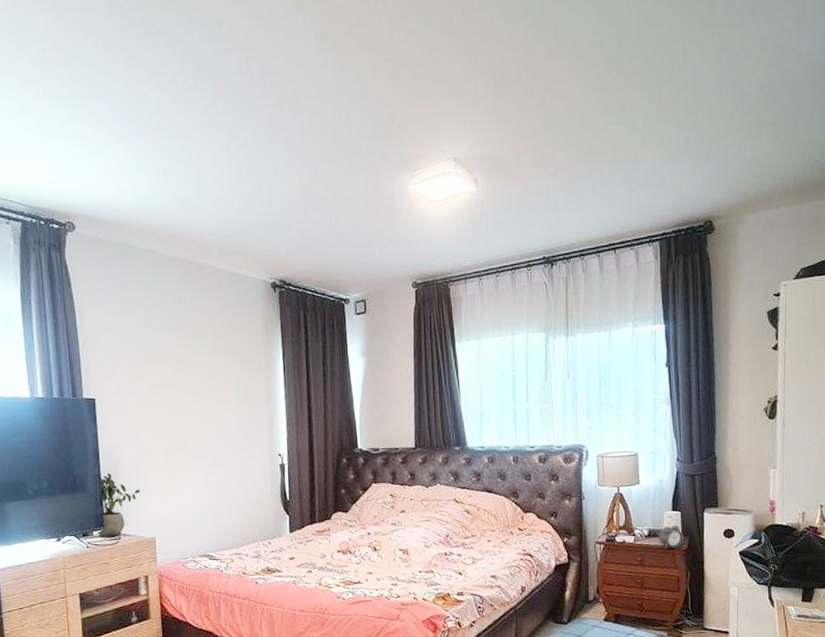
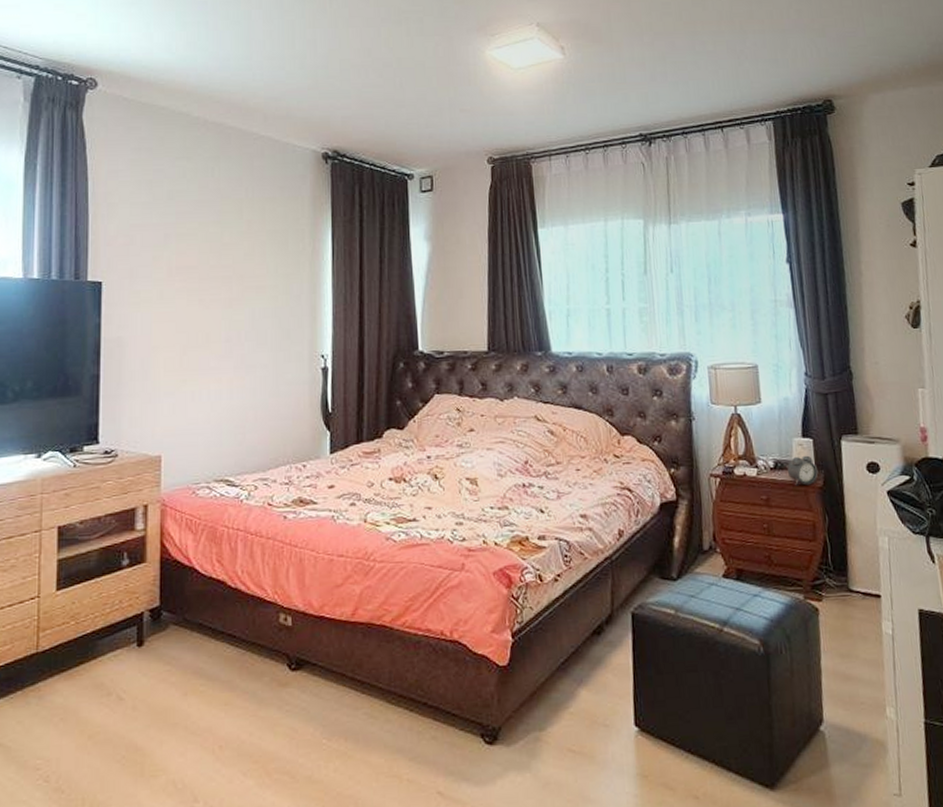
potted plant: present [96,473,140,539] -> none [87,372,147,456]

